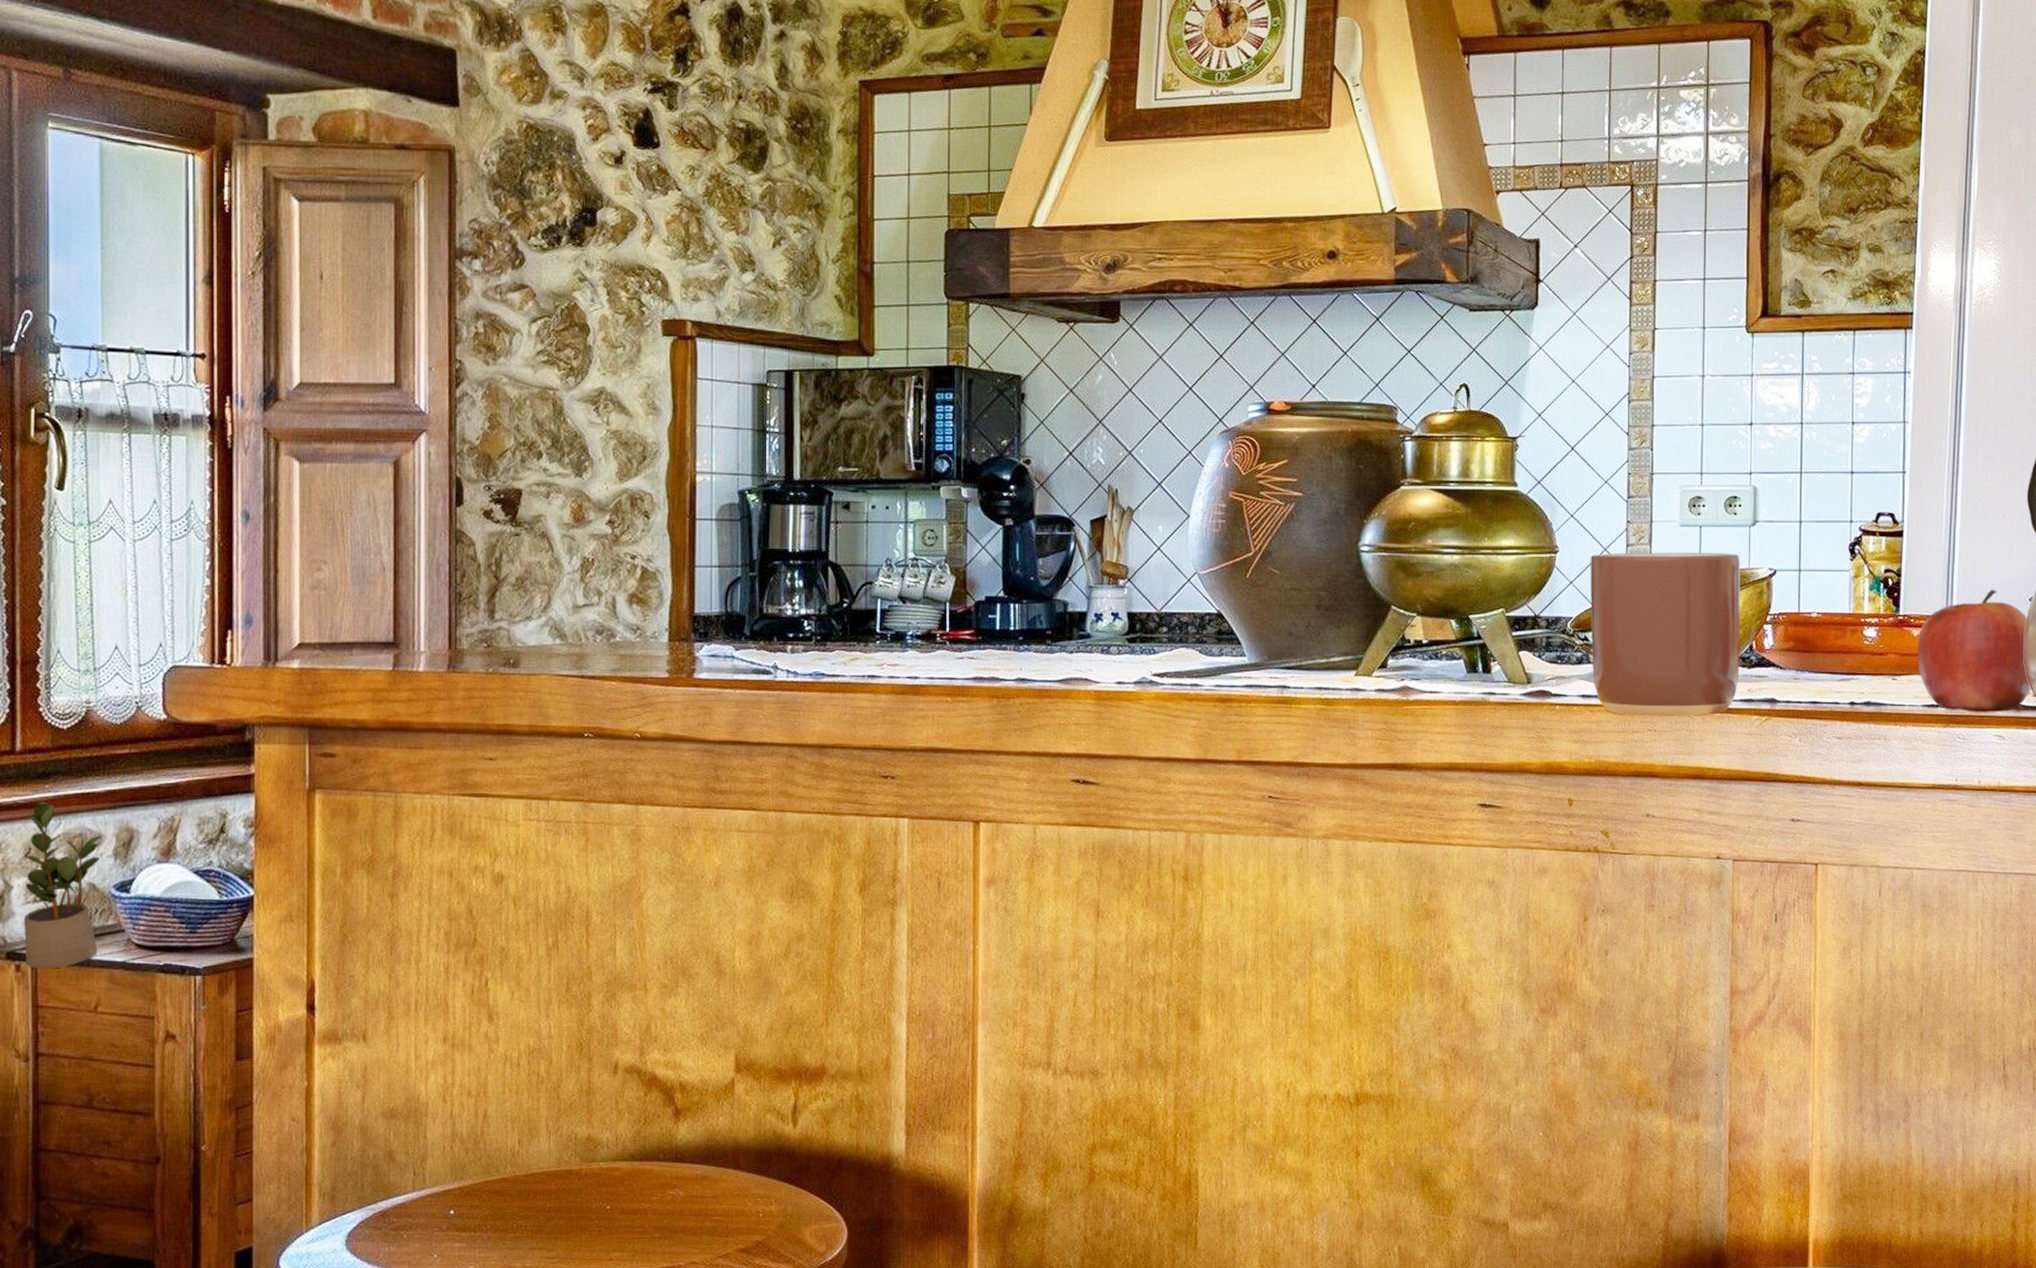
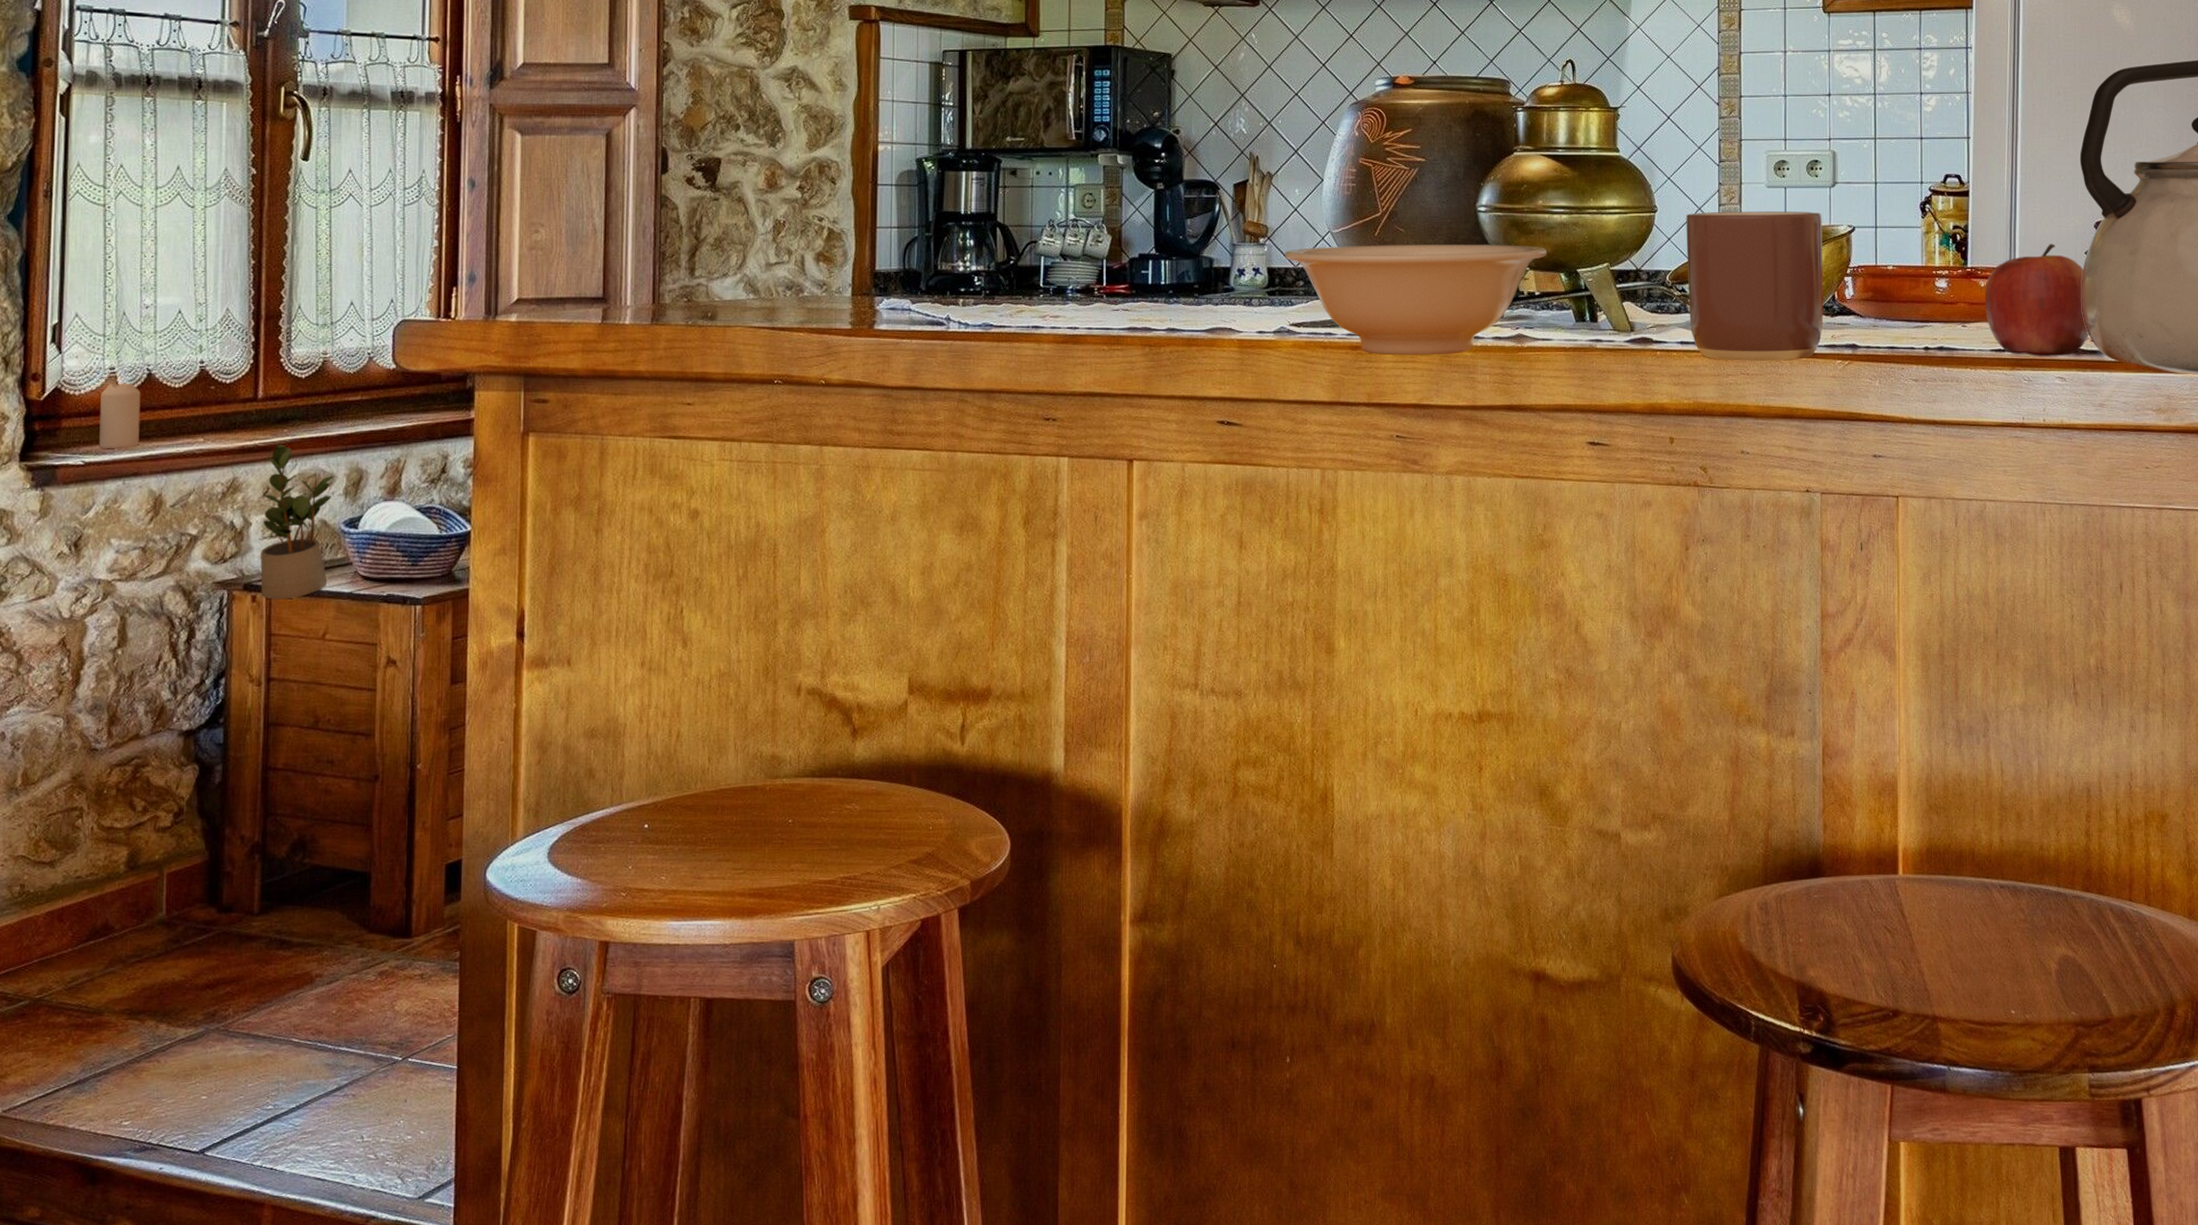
bowl: none [1147,587,1437,709] -> present [1285,244,1547,356]

